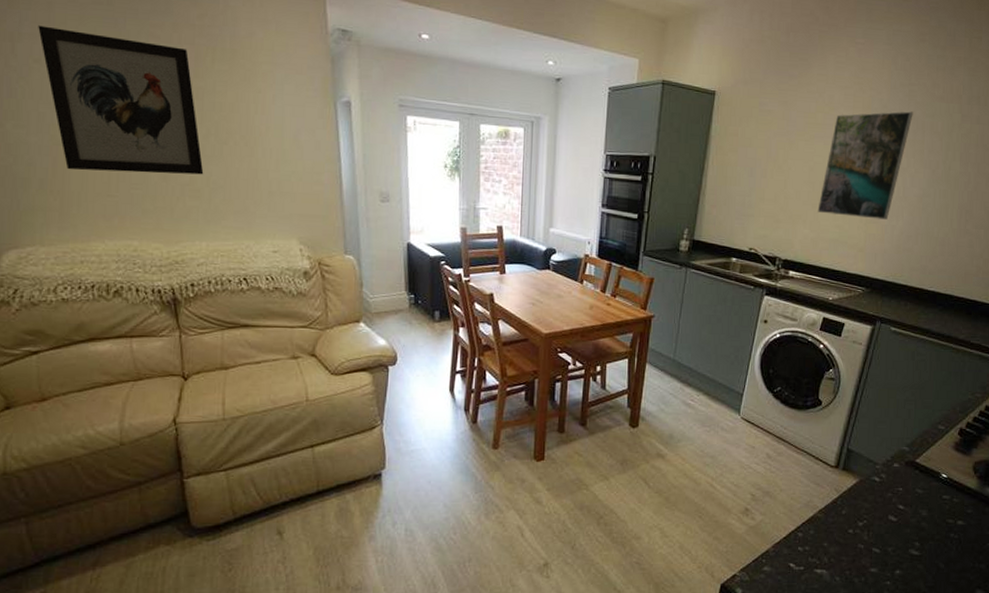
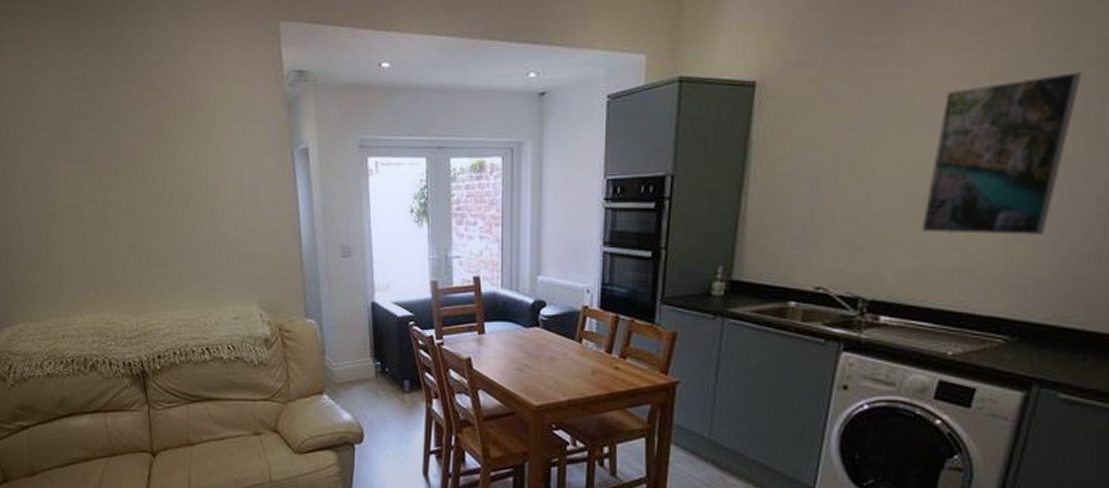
wall art: present [38,25,204,175] -> none [26,107,168,246]

